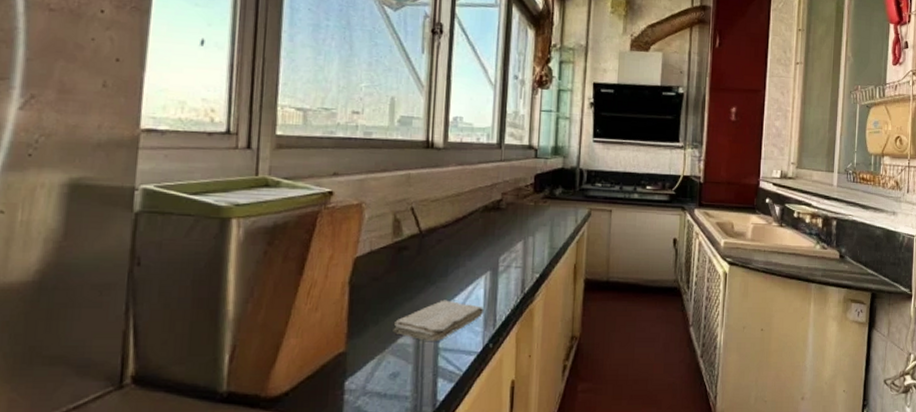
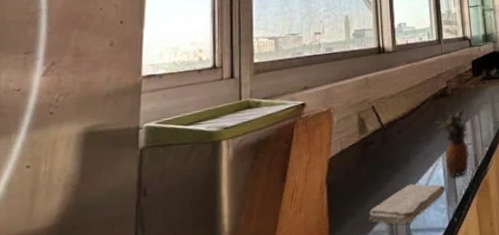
fruit: none [482,225,524,300] -> present [435,106,470,177]

